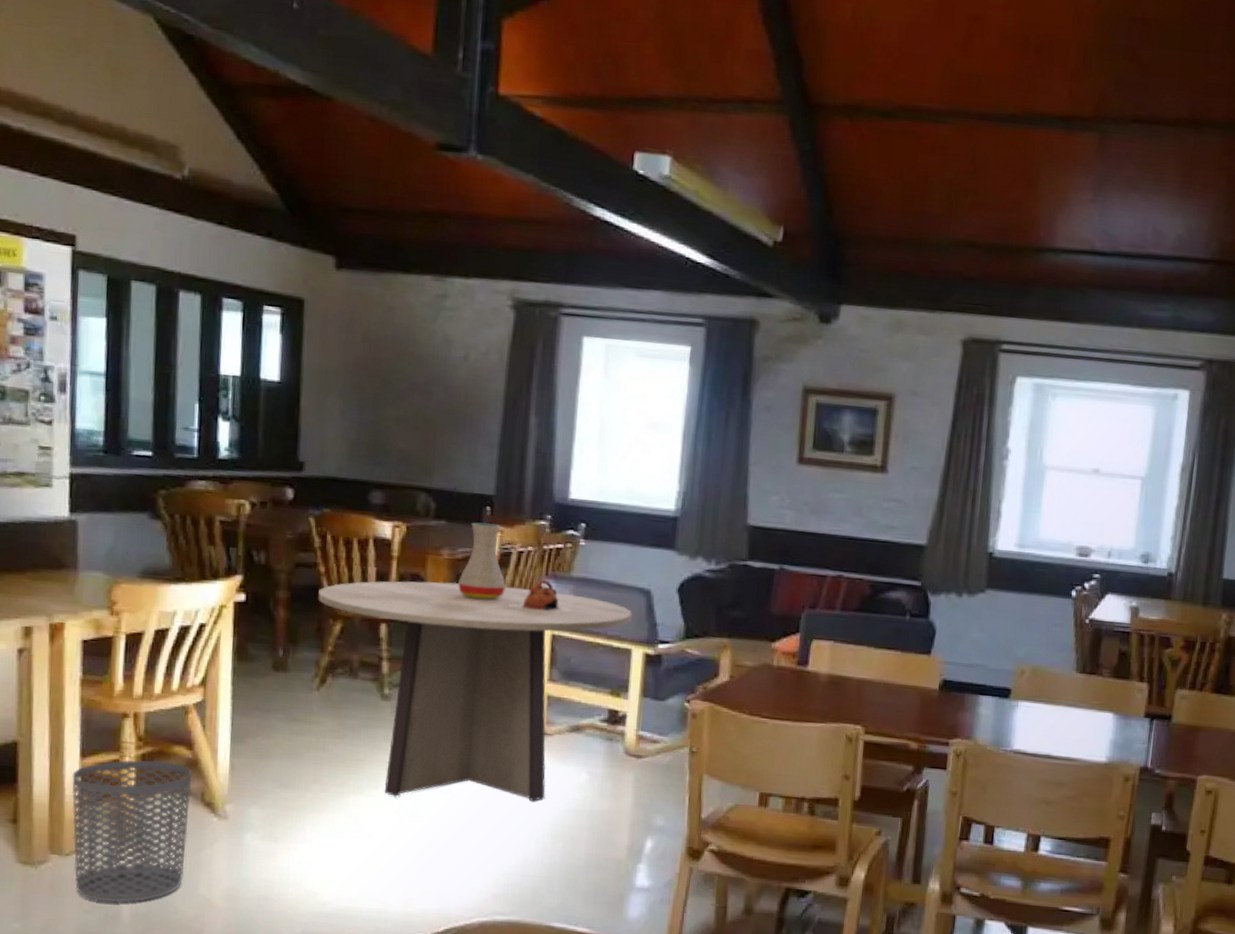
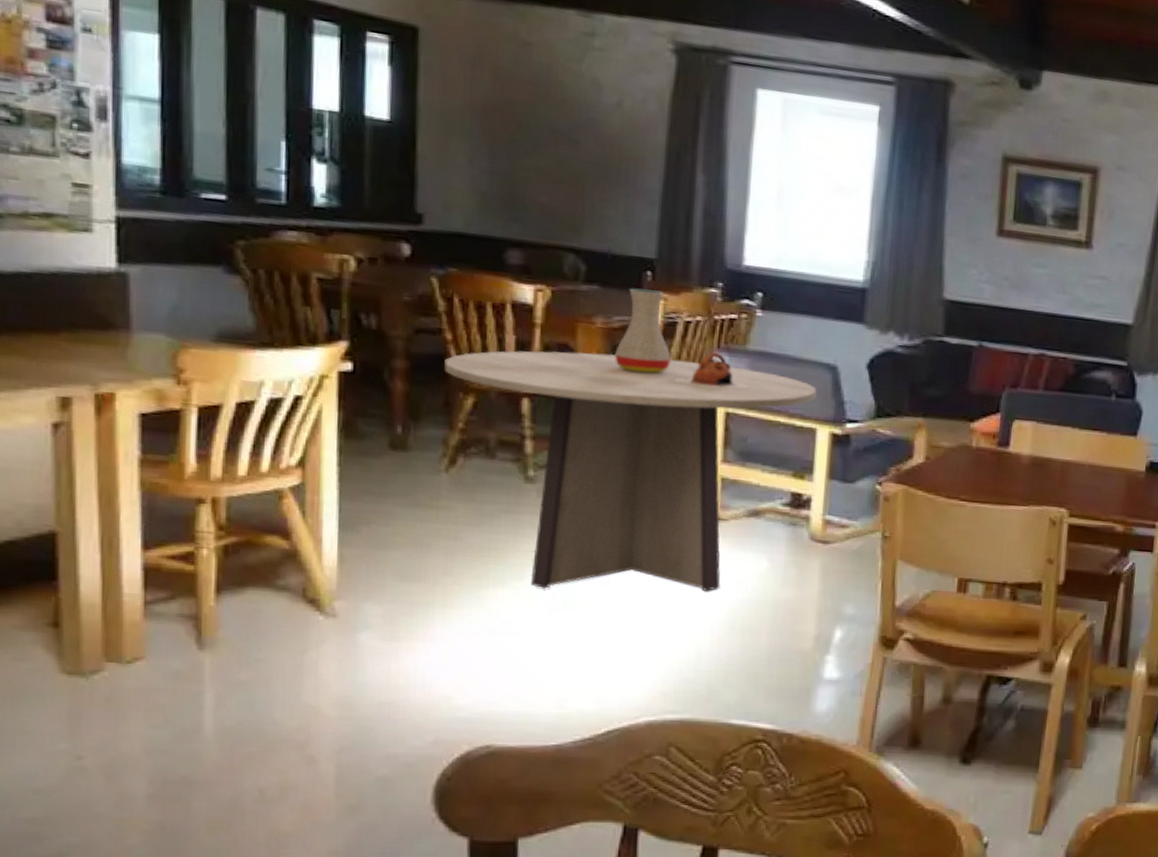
waste bin: present [71,759,191,903] -> none [132,551,290,716]

